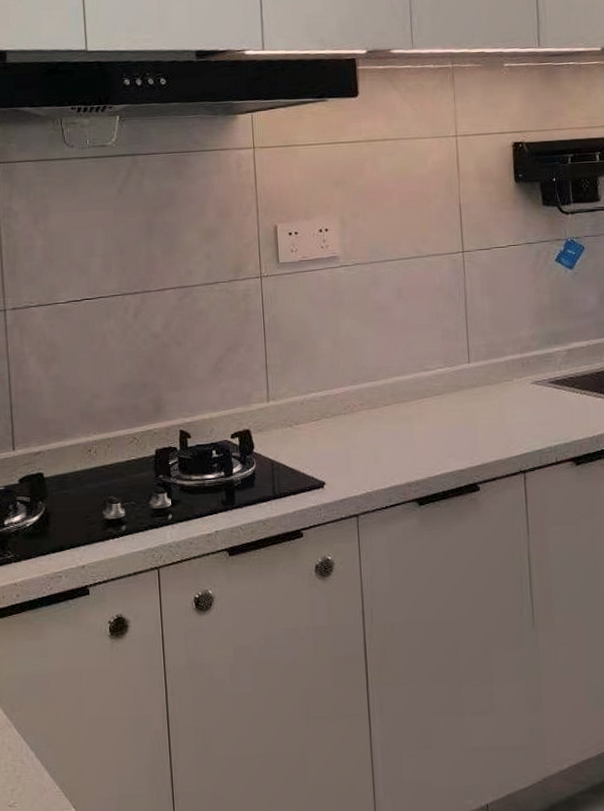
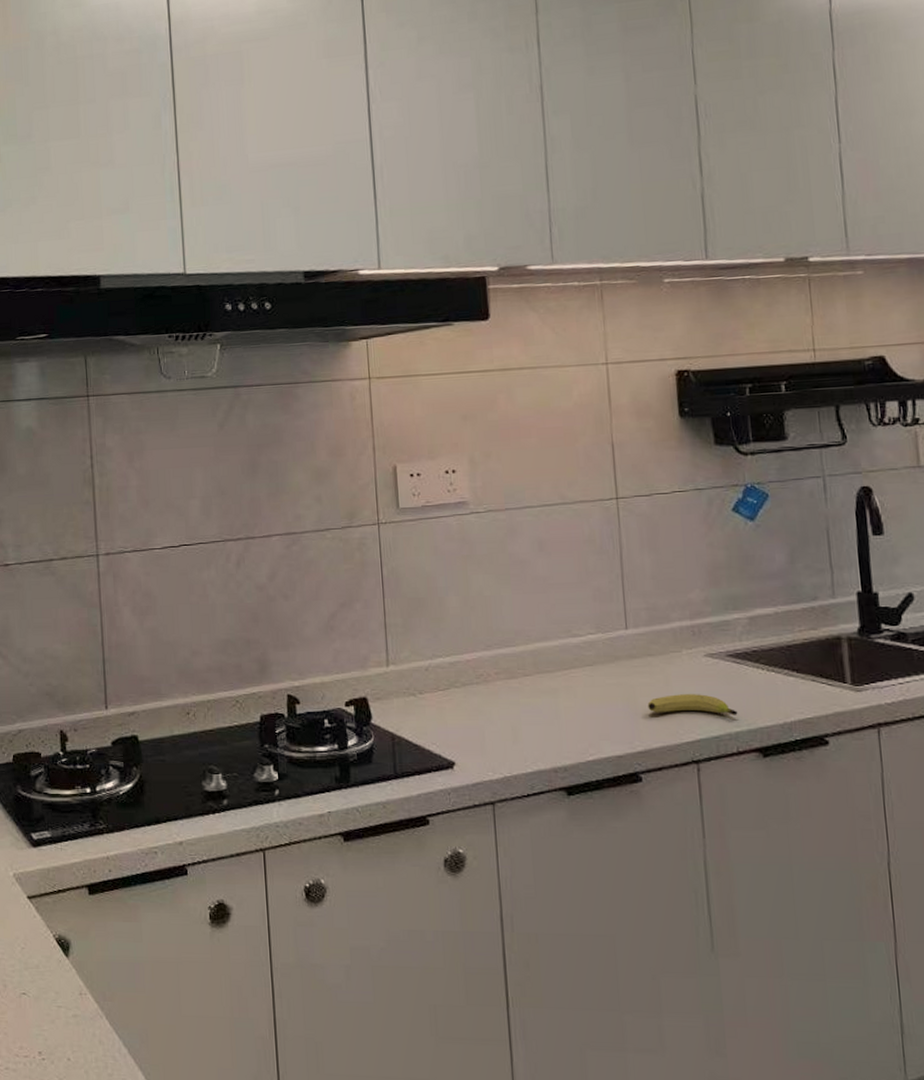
fruit: none [485,415,557,433] -> present [647,694,738,715]

